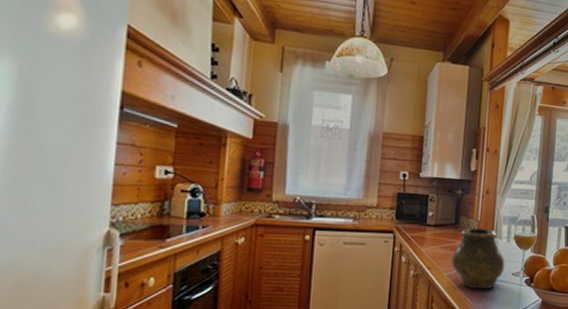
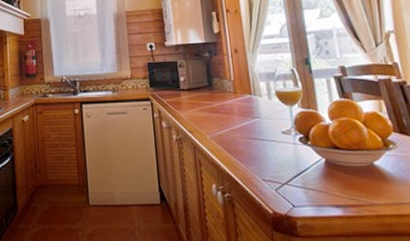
vase: present [451,227,505,290] -> none [211,87,272,151]

